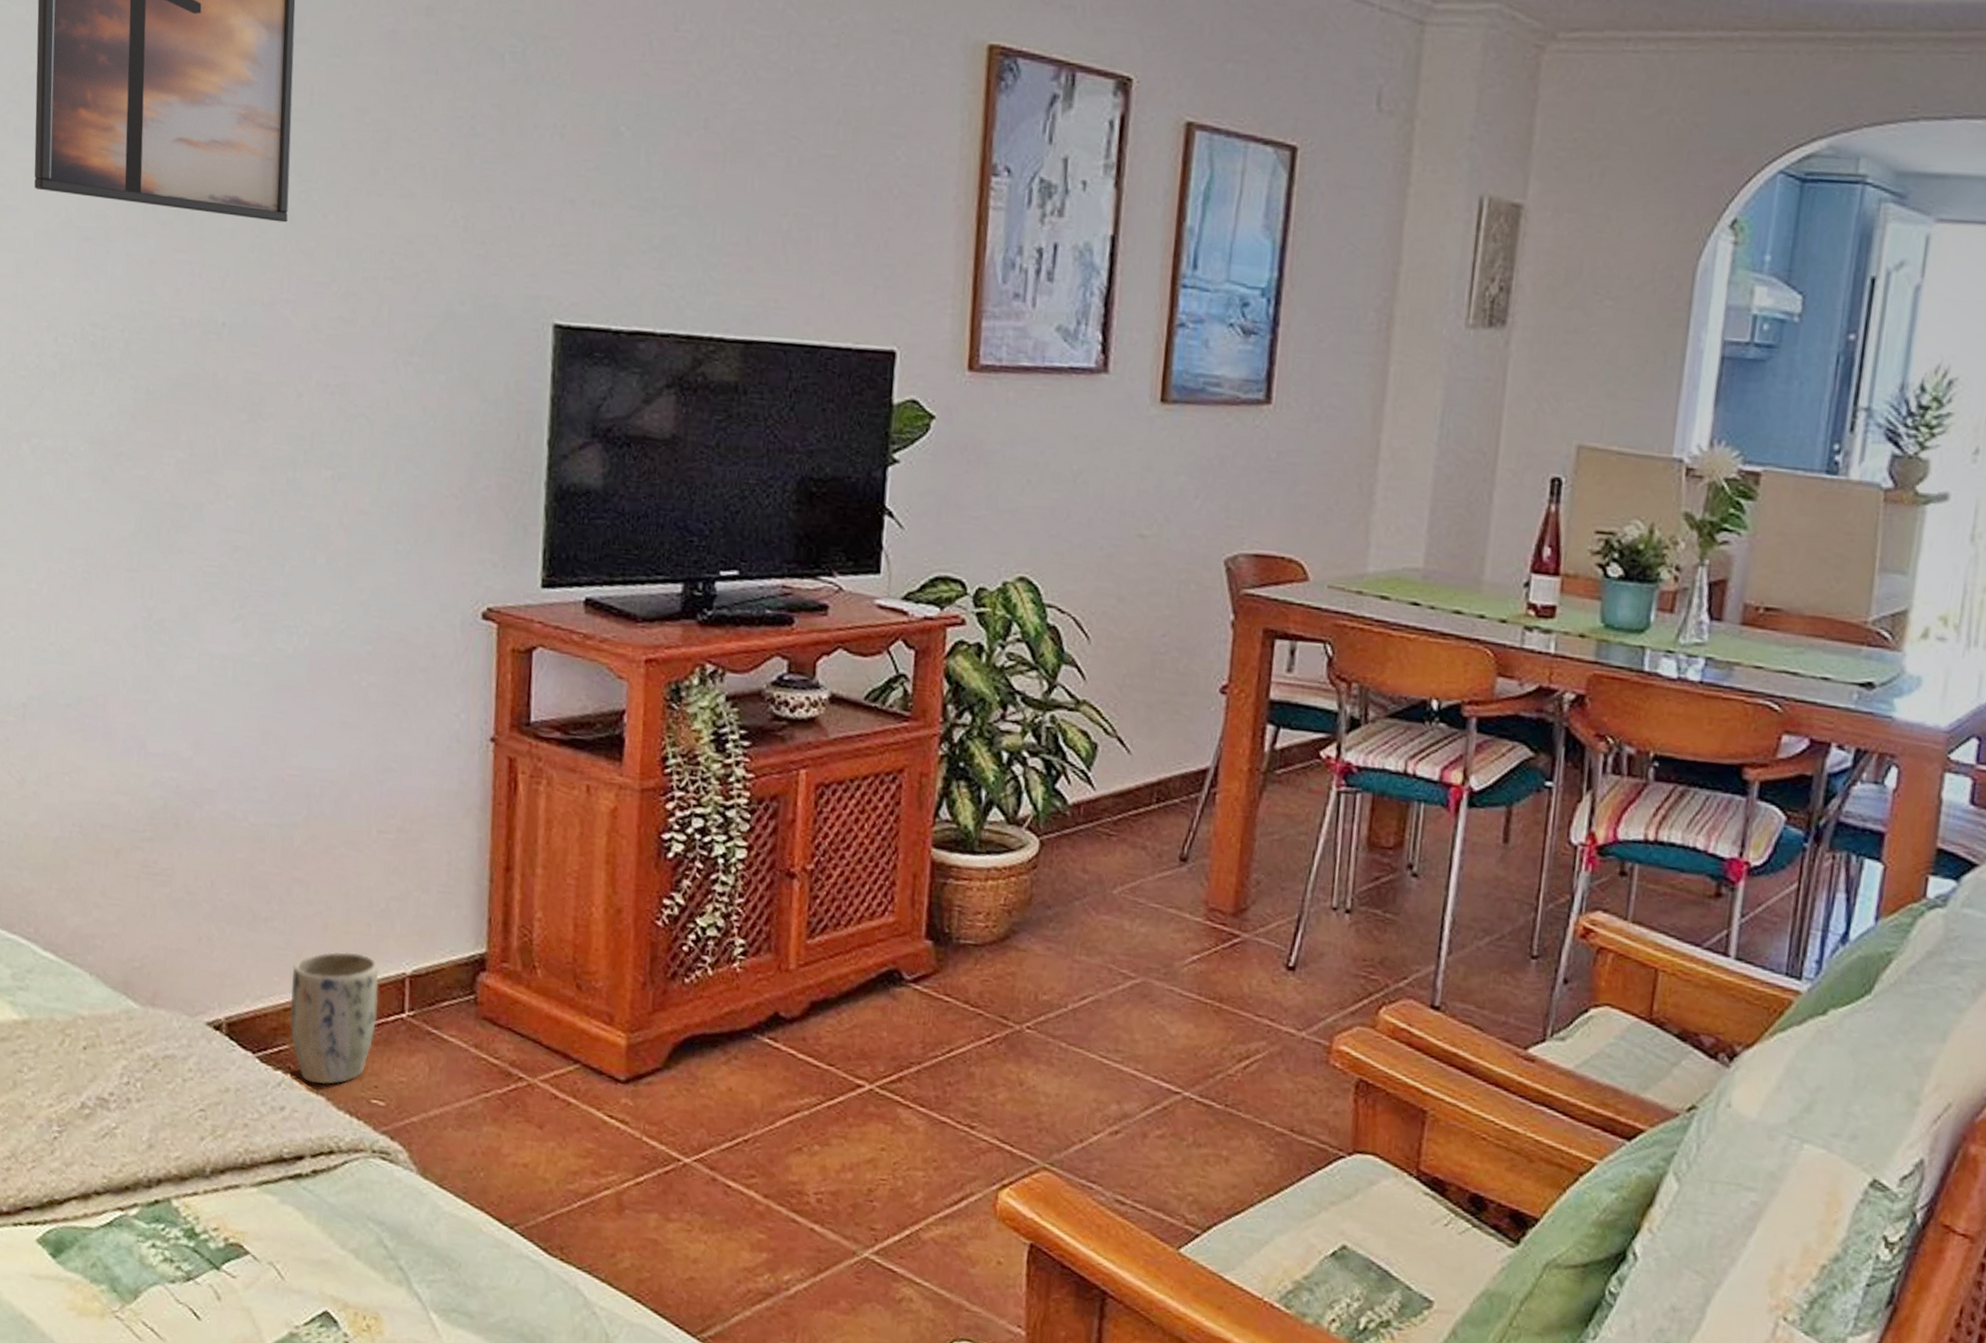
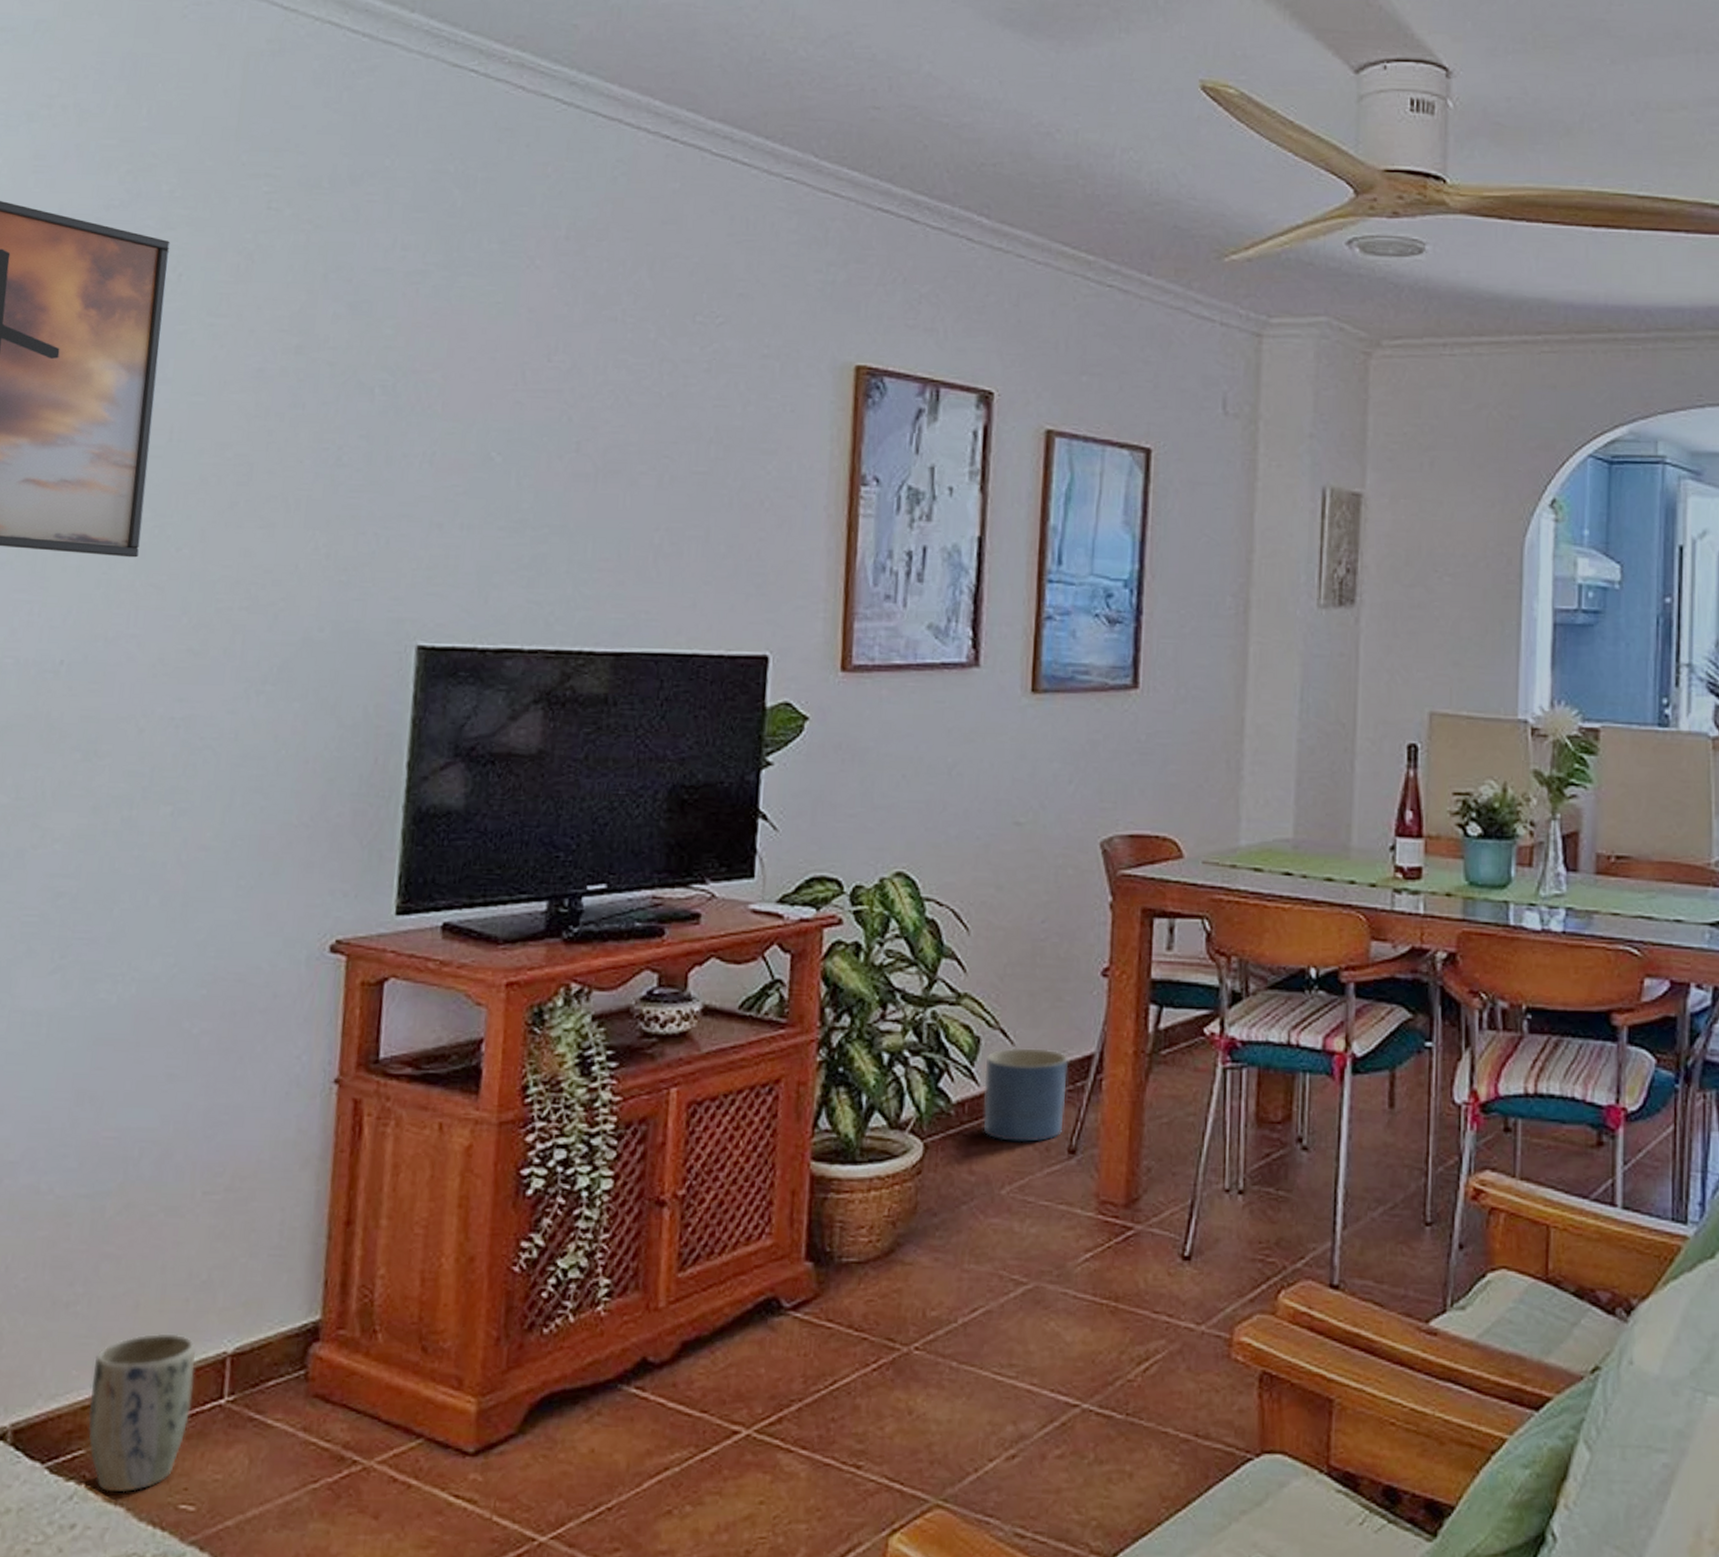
planter: none [1098,756,1183,848] -> present [984,1047,1068,1142]

